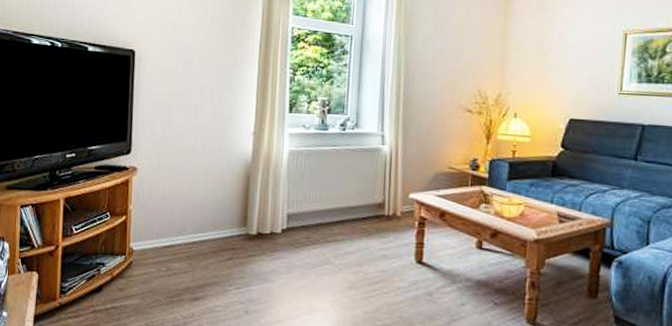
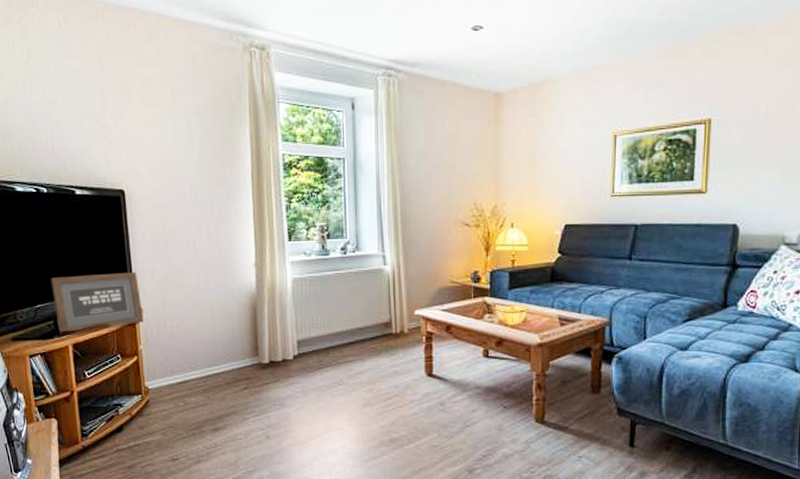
picture frame: none [51,129,138,188] -> present [50,272,144,335]

